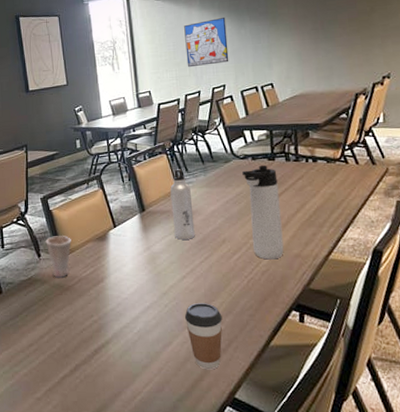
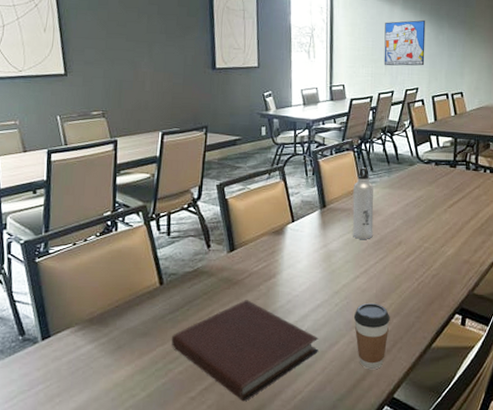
notebook: none [14,304,153,402] -> present [171,300,319,402]
cup: present [45,236,72,278] -> none [217,226,246,271]
thermos bottle: present [242,165,284,260] -> none [425,171,457,264]

